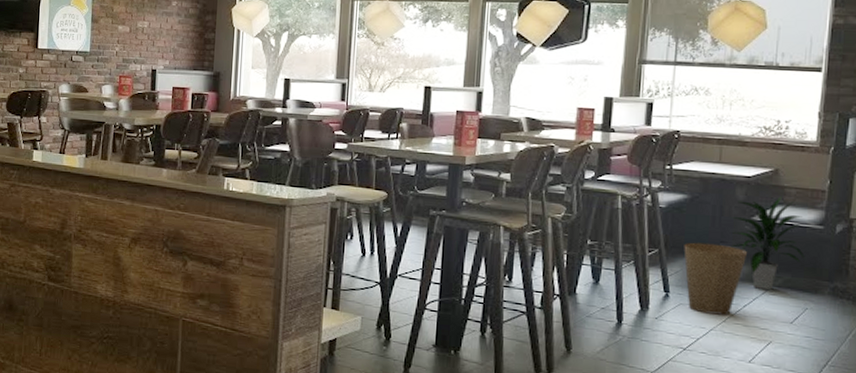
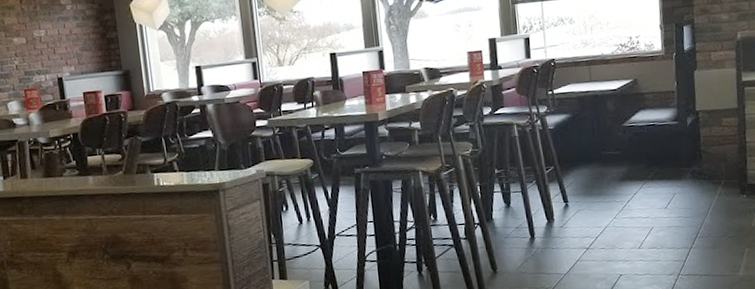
trash can: present [684,242,747,315] -> none [573,152,624,215]
indoor plant: present [730,196,806,291] -> none [607,102,669,185]

